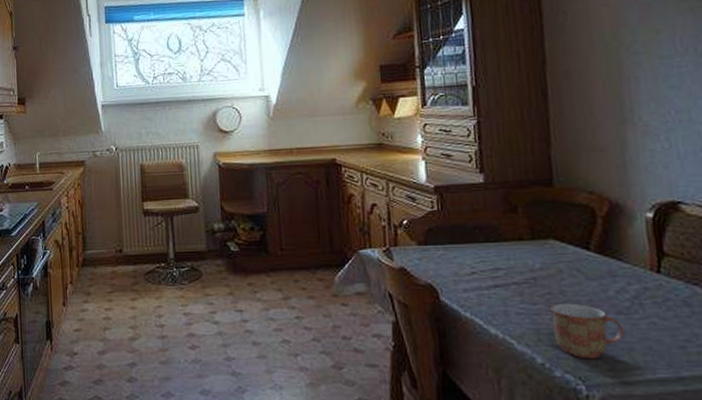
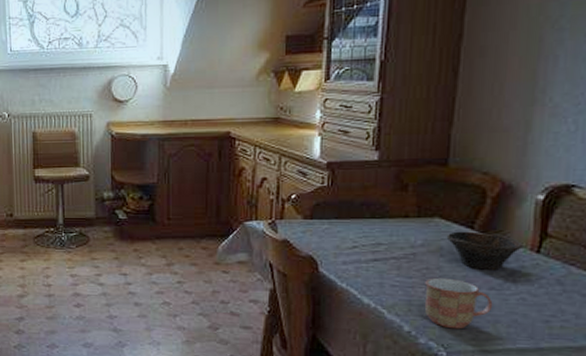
bowl: none [563,252,643,293] -> present [446,231,524,270]

